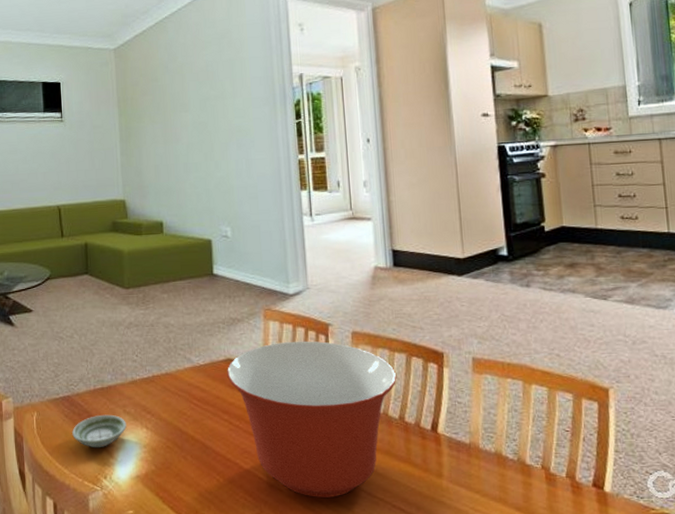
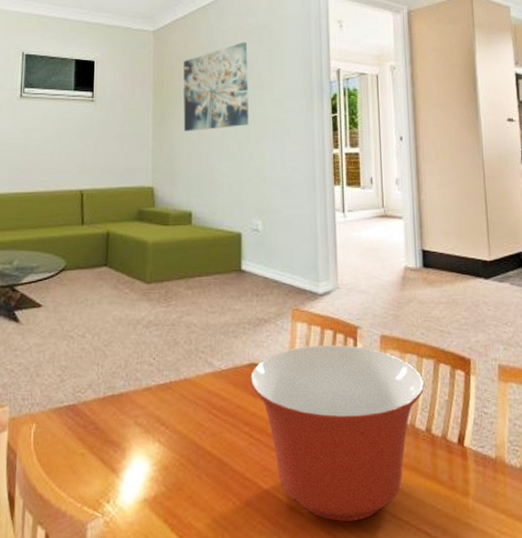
saucer: present [72,414,127,448] -> none [74,426,137,467]
wall art: none [146,53,213,145] -> present [183,42,249,131]

